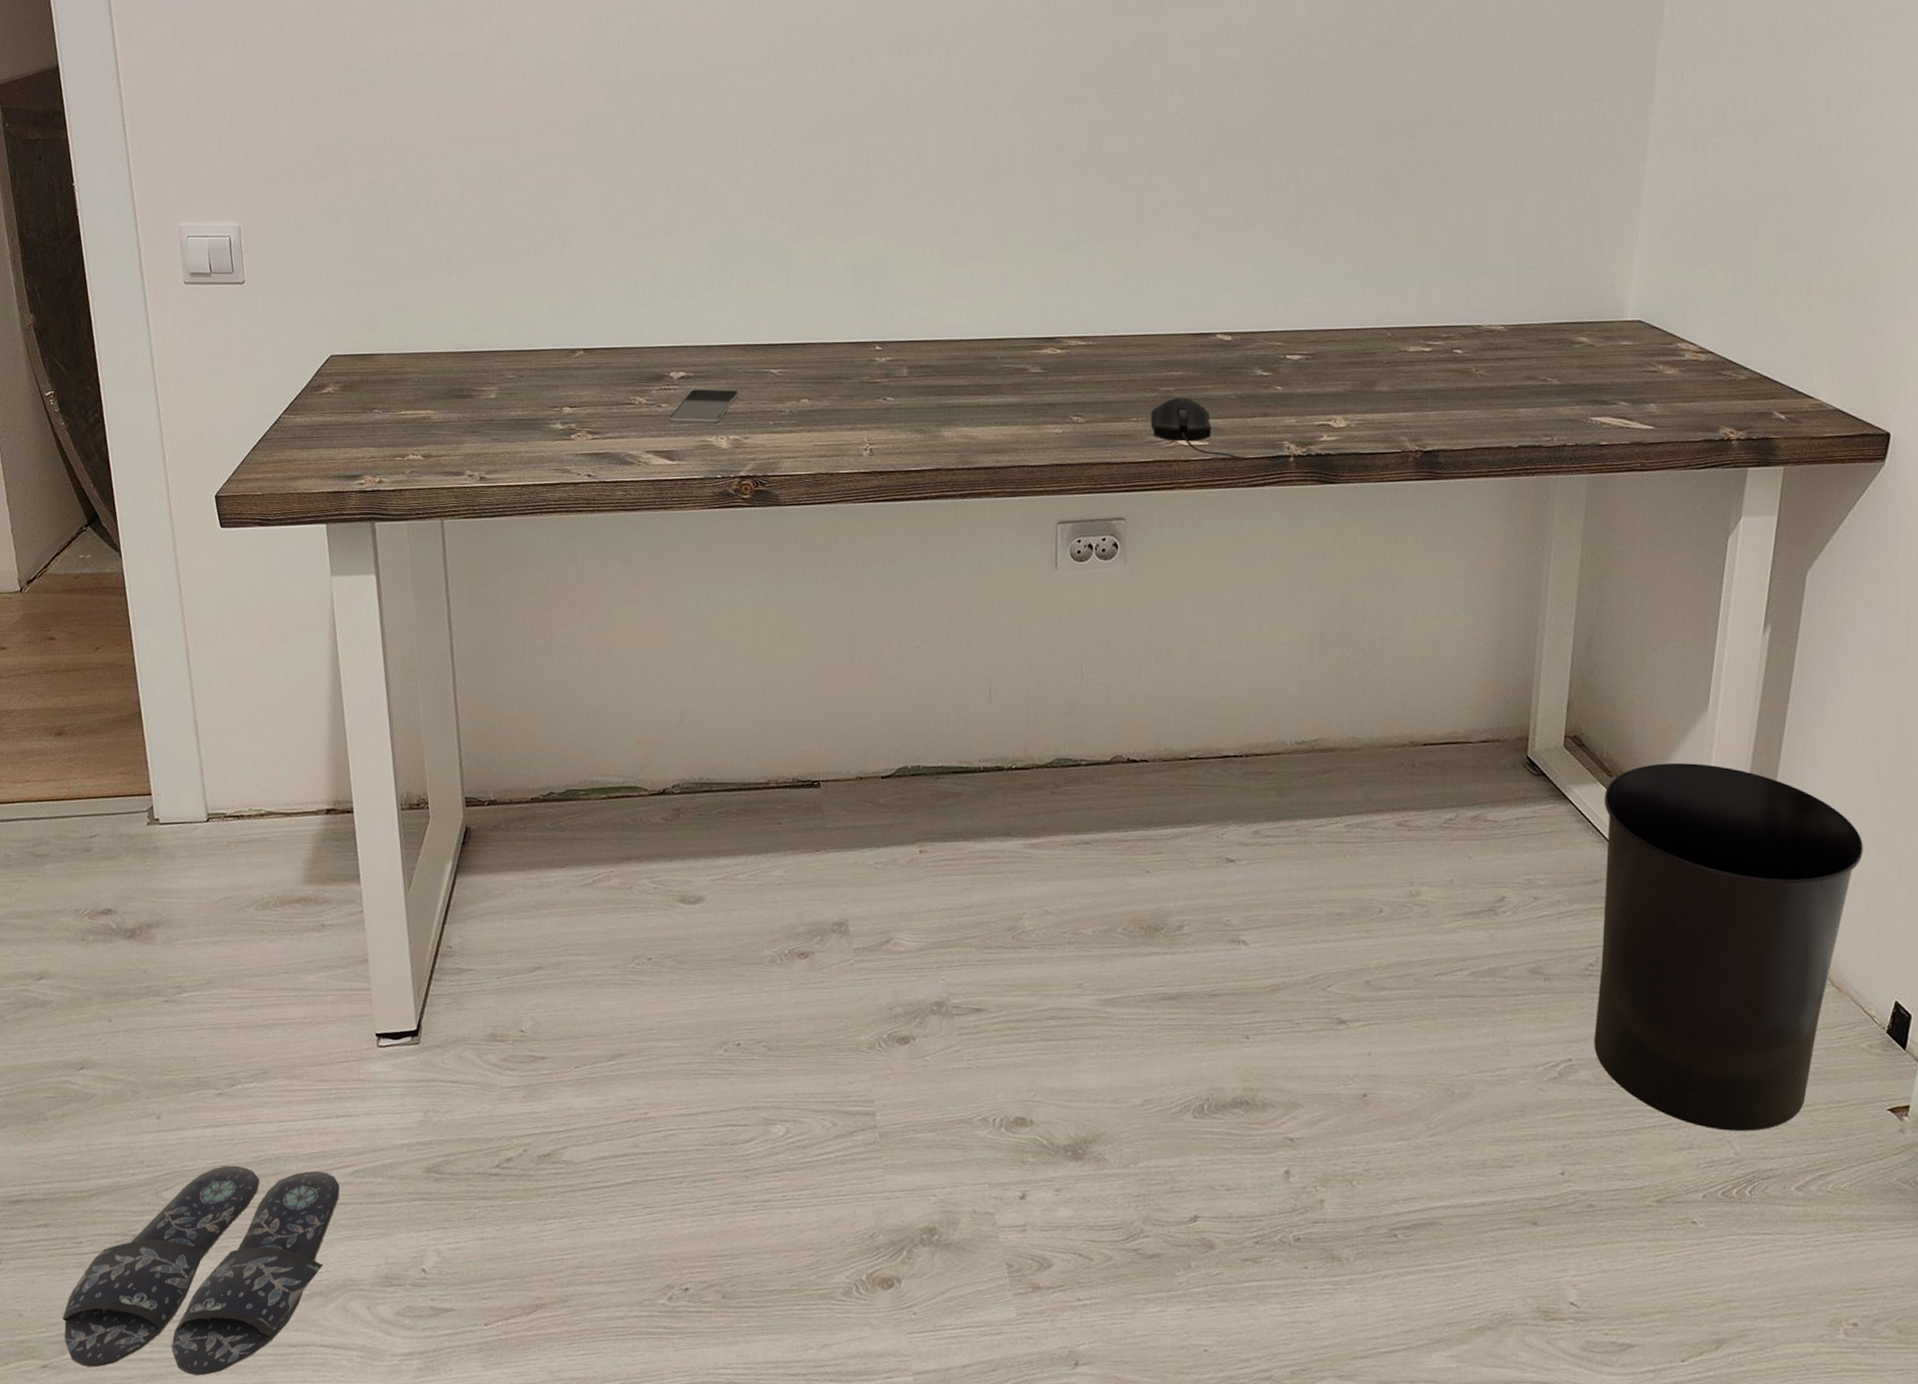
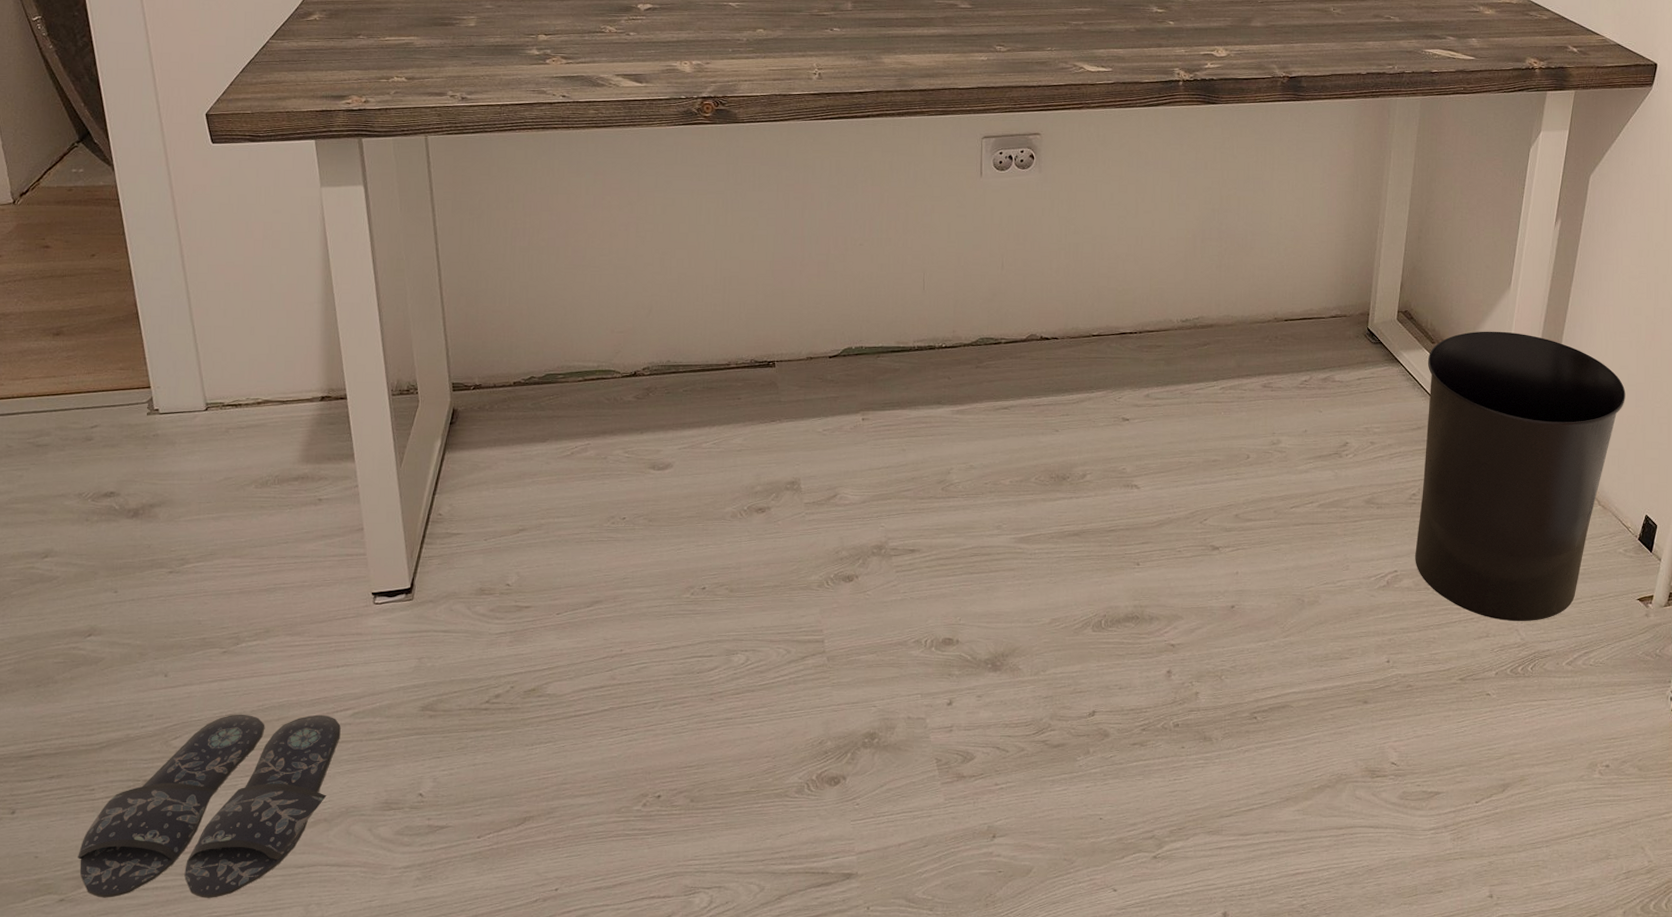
smartphone: present [669,389,739,424] -> none [637,20,701,50]
computer mouse: present [1150,397,1242,462] -> none [1063,30,1140,86]

